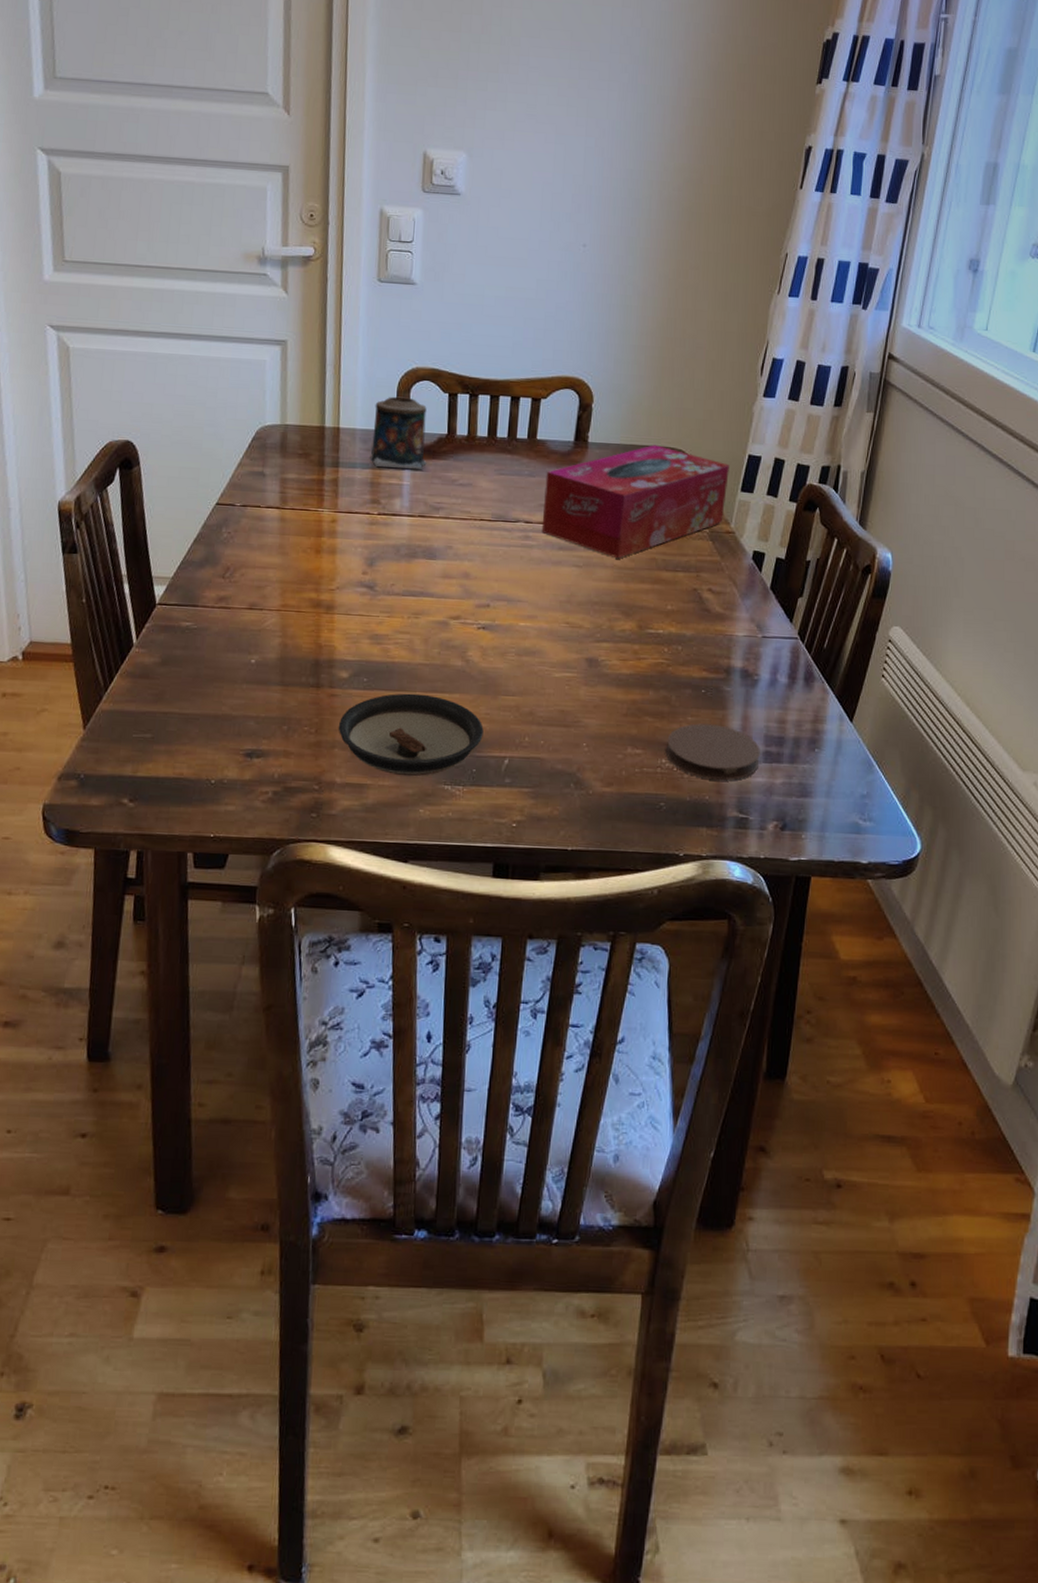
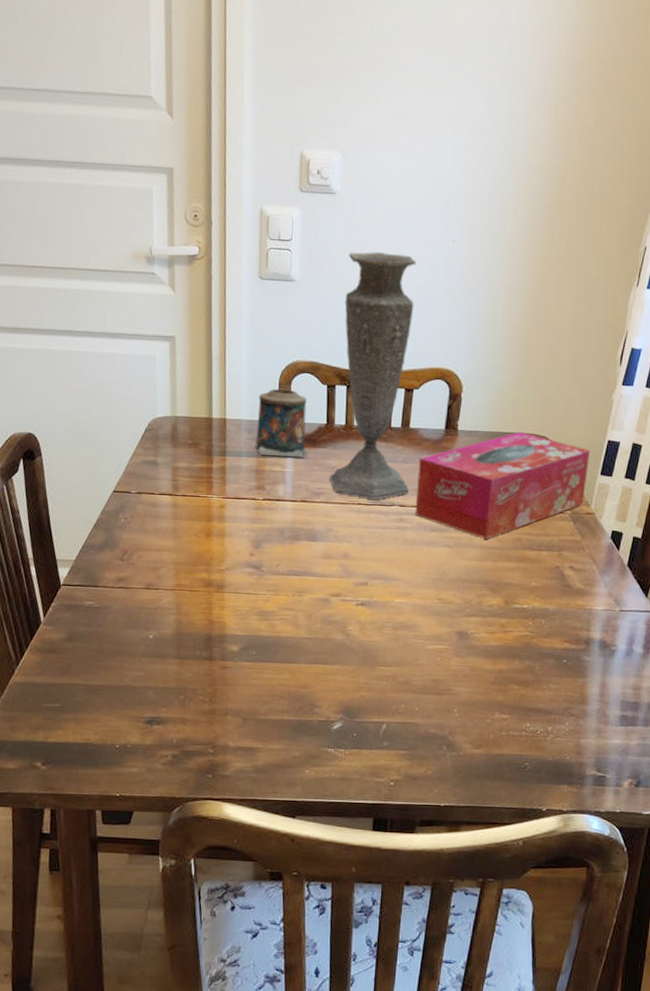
saucer: present [338,693,484,777] -> none [230,665,363,741]
vase: none [450,255,545,515] -> present [329,252,416,500]
coaster: present [665,723,760,781] -> none [530,690,617,743]

